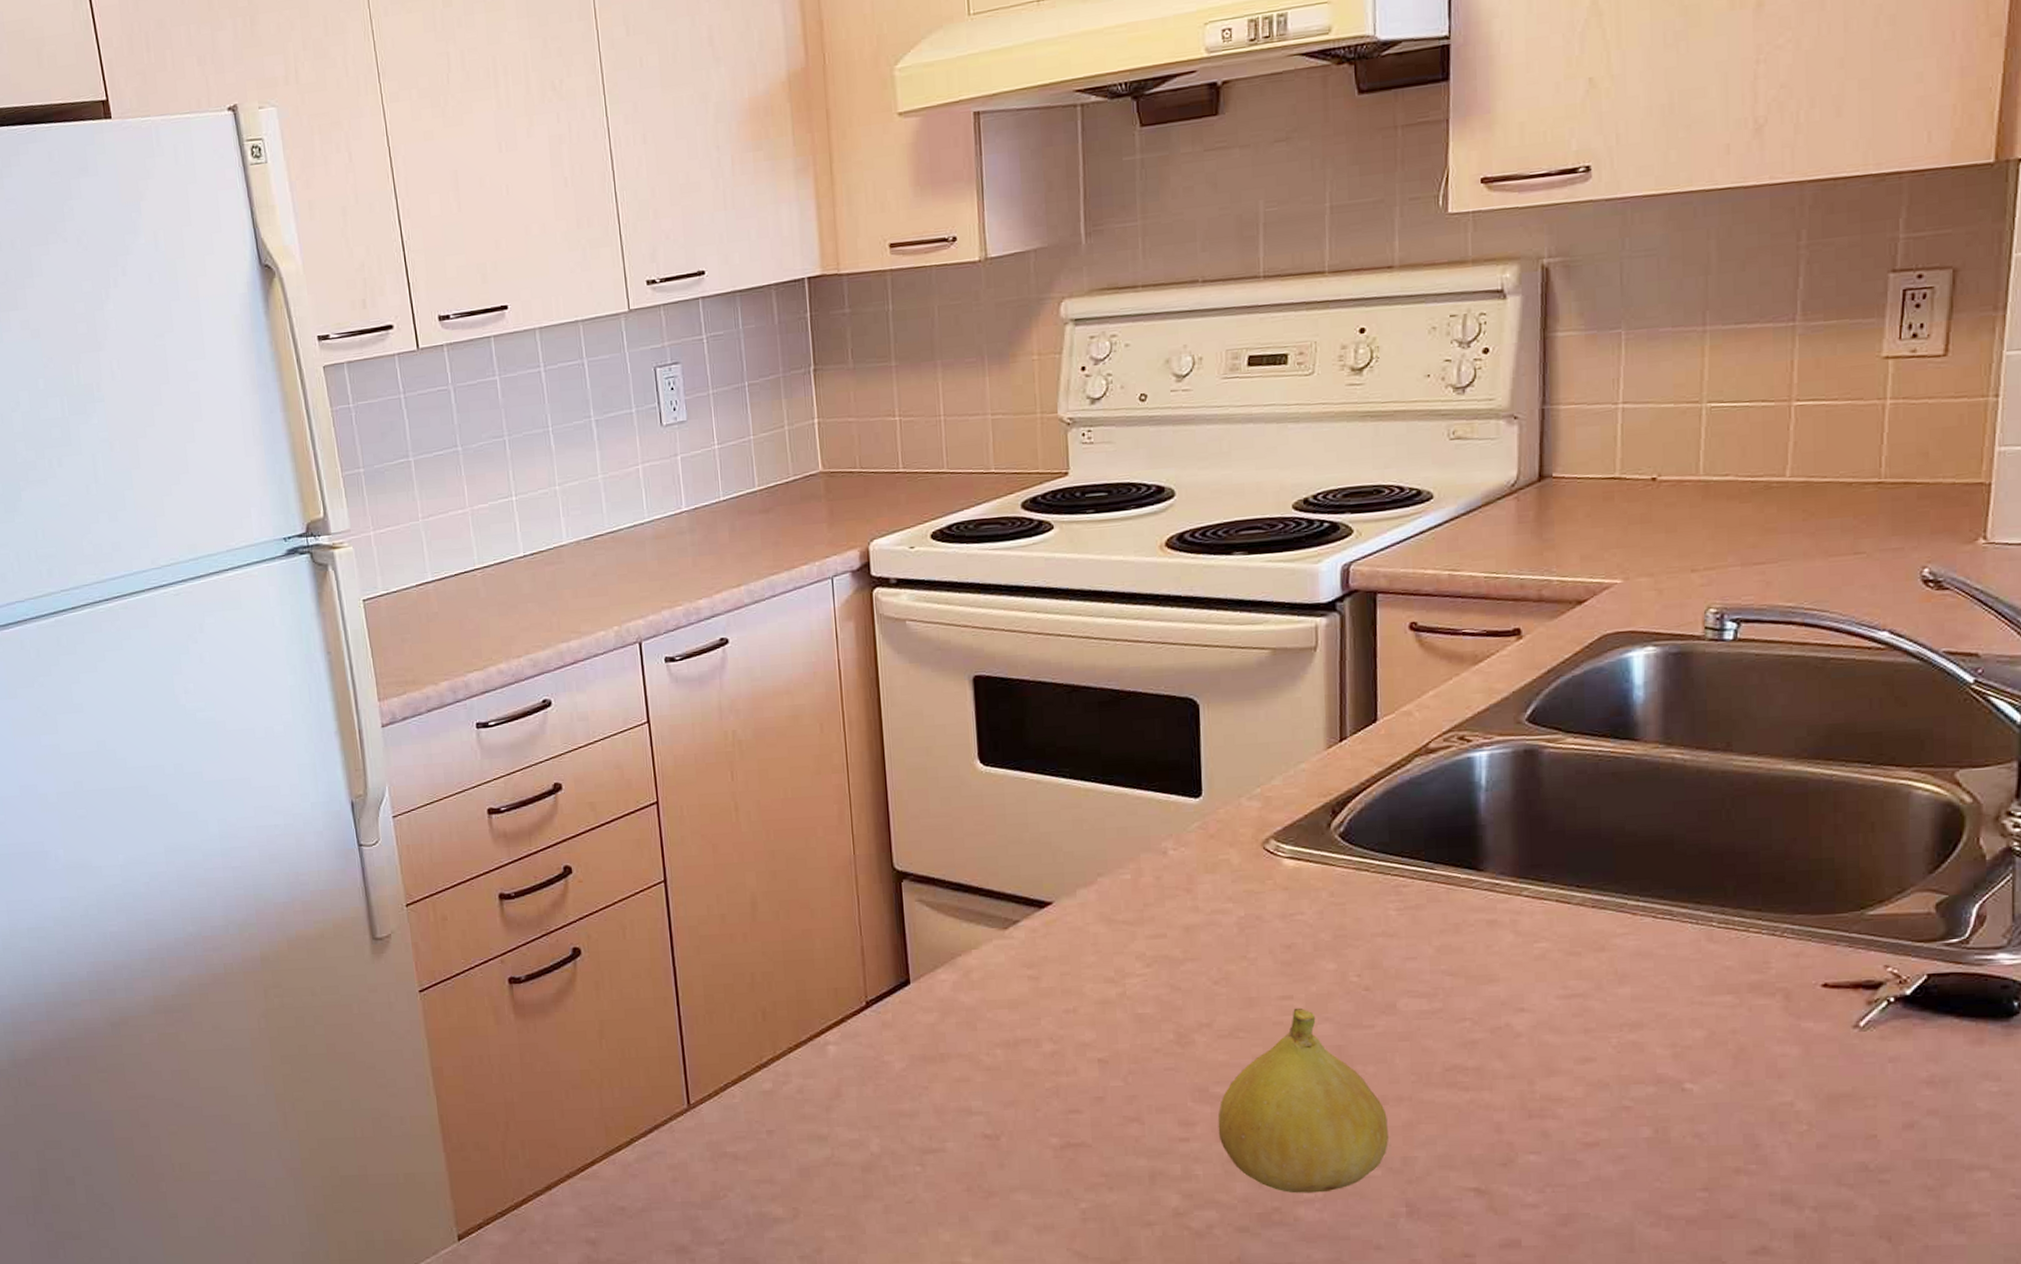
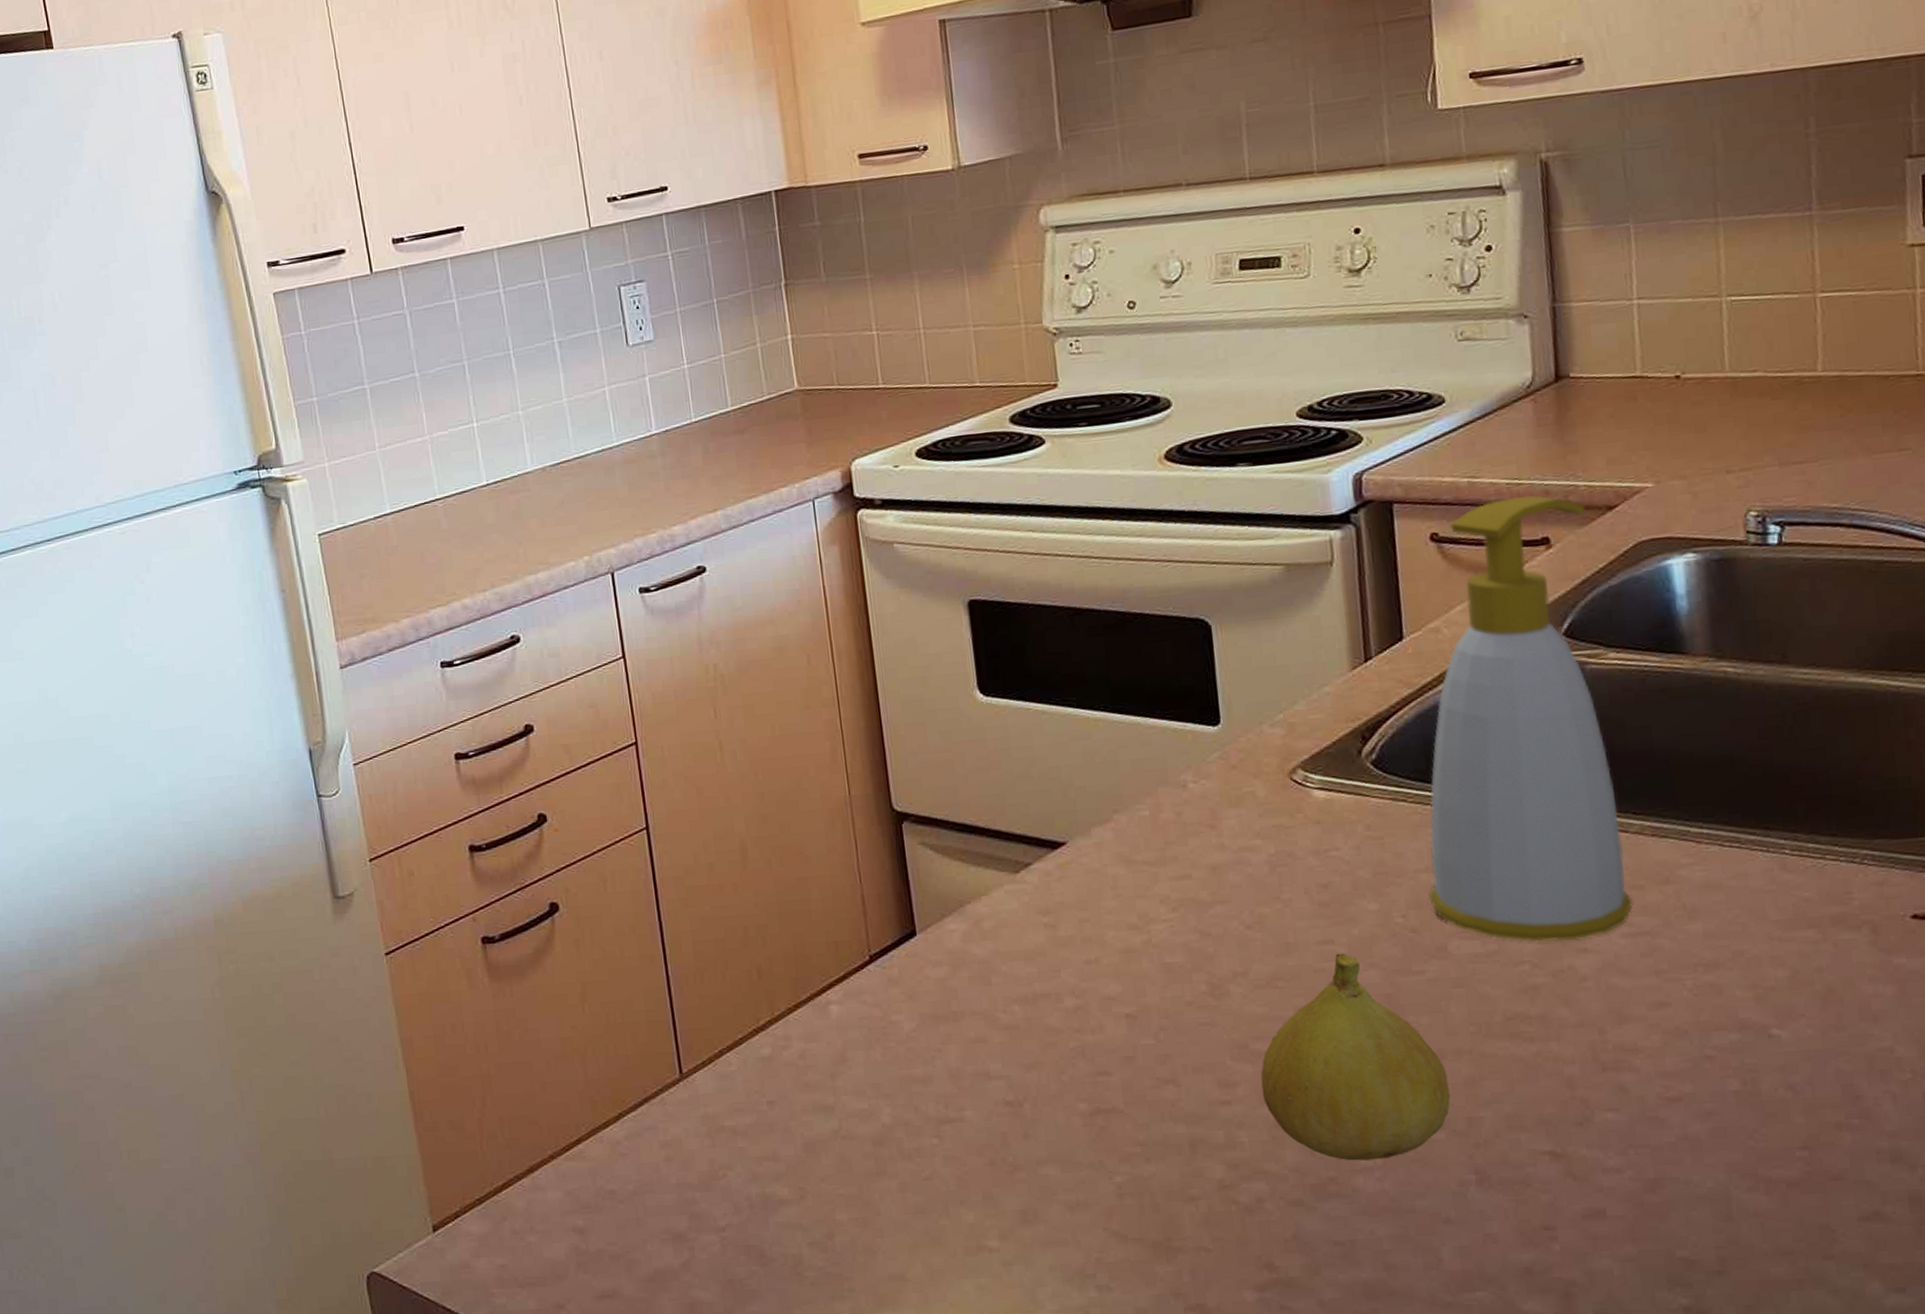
soap bottle: none [1383,589,1570,1002] -> present [1428,495,1634,942]

